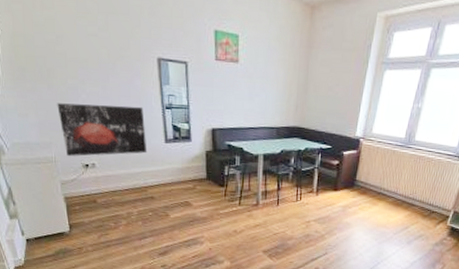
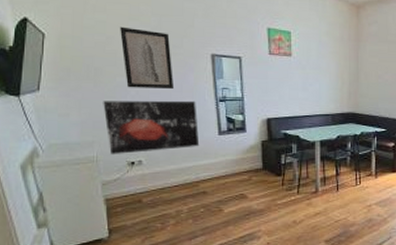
wall art: none [68,25,123,95] -> present [120,26,175,90]

